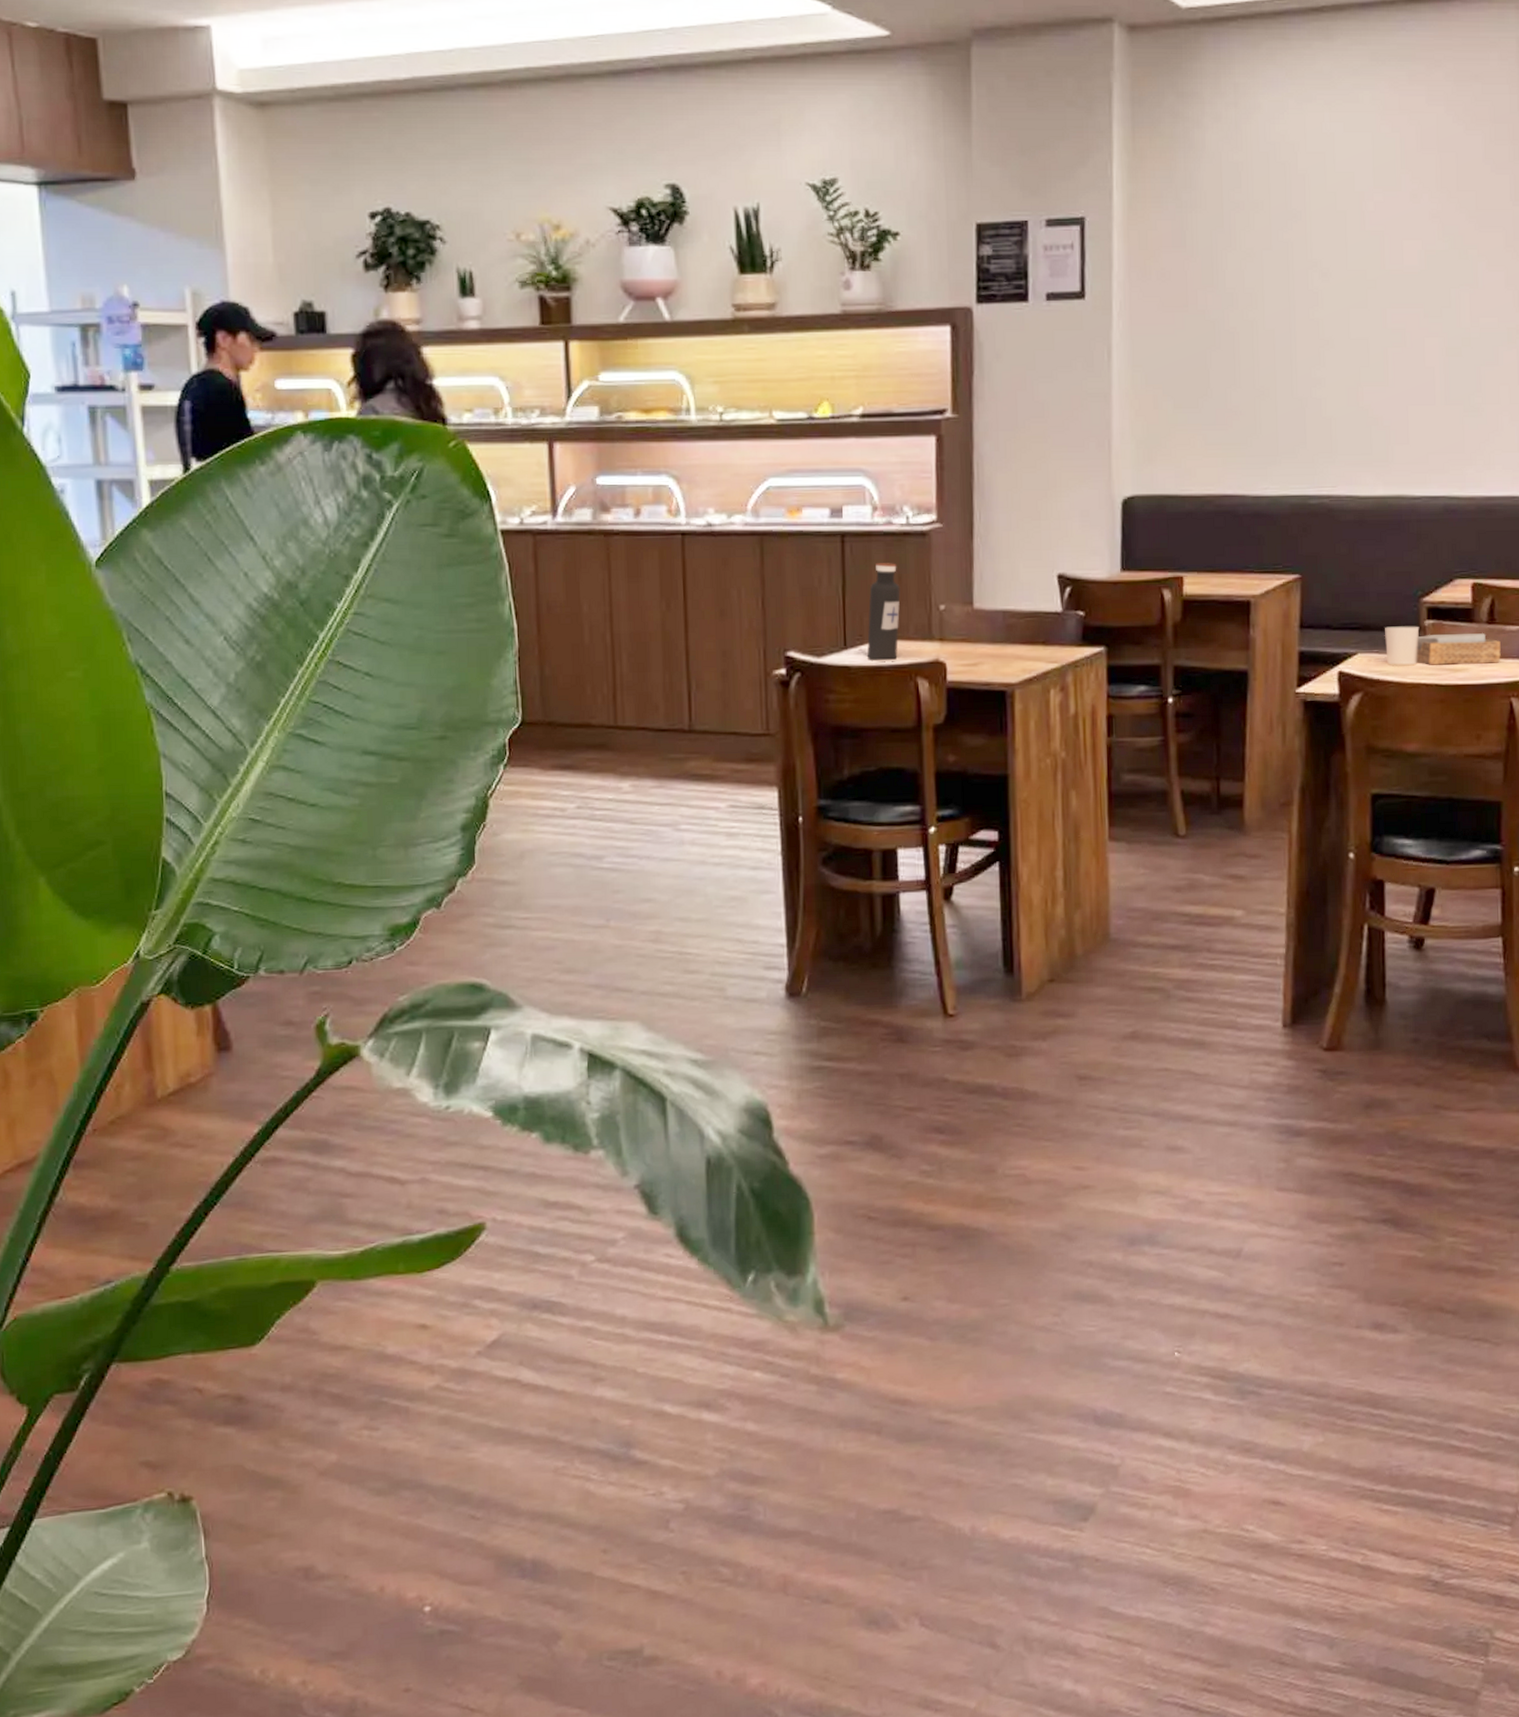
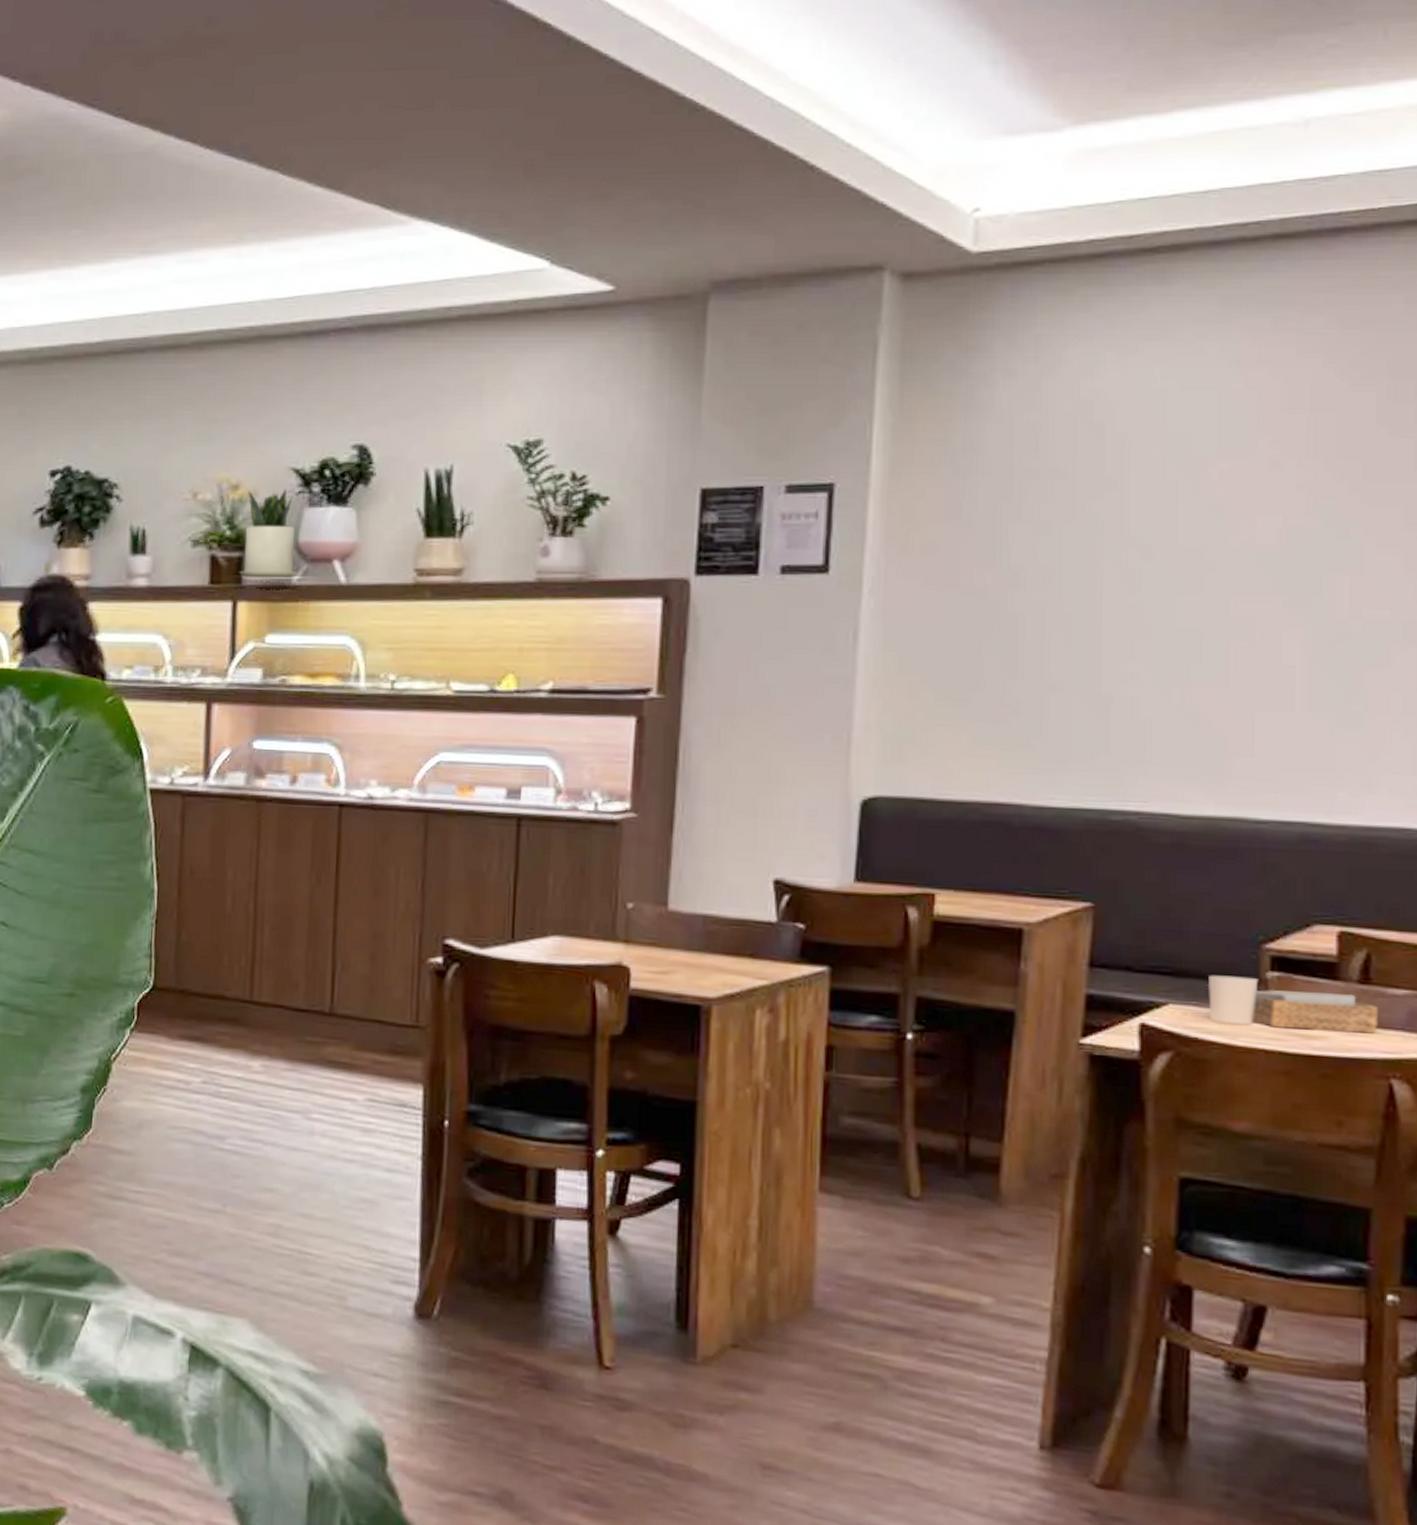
planter: none [568,228,624,318] -> present [239,489,298,579]
water bottle: present [866,563,900,663] -> none [536,851,582,962]

